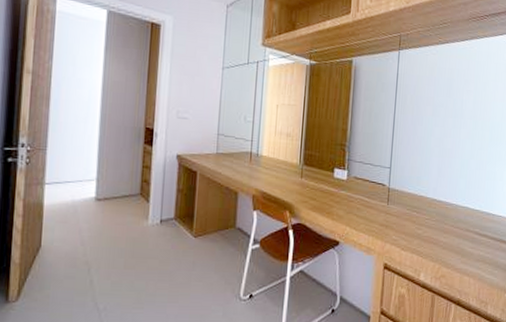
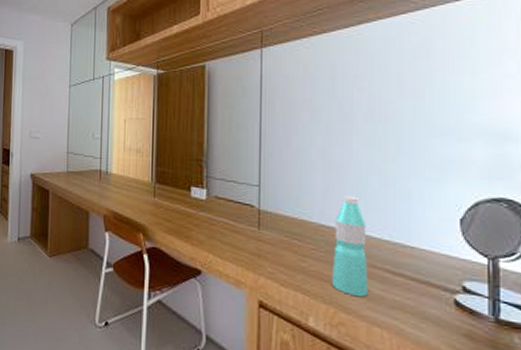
water bottle: none [438,176,465,255] -> present [331,196,368,297]

